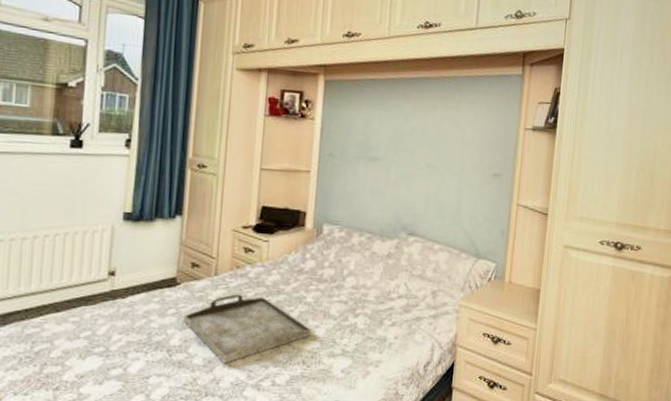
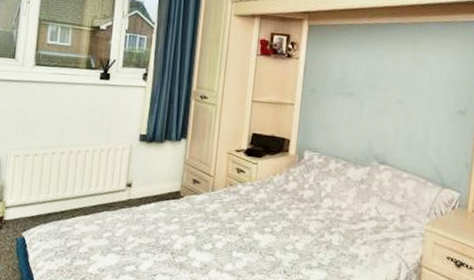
serving tray: present [183,294,312,364] -> none [185,208,292,268]

